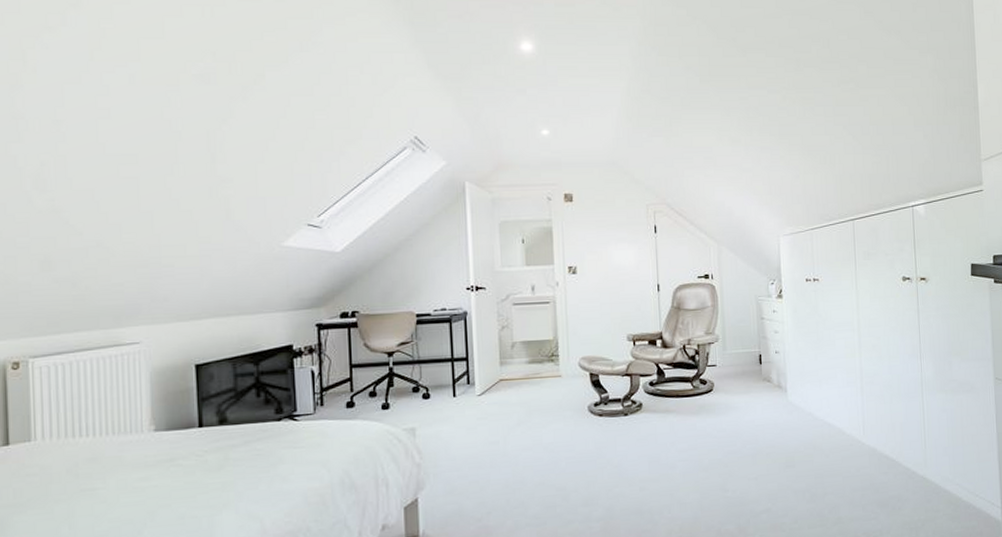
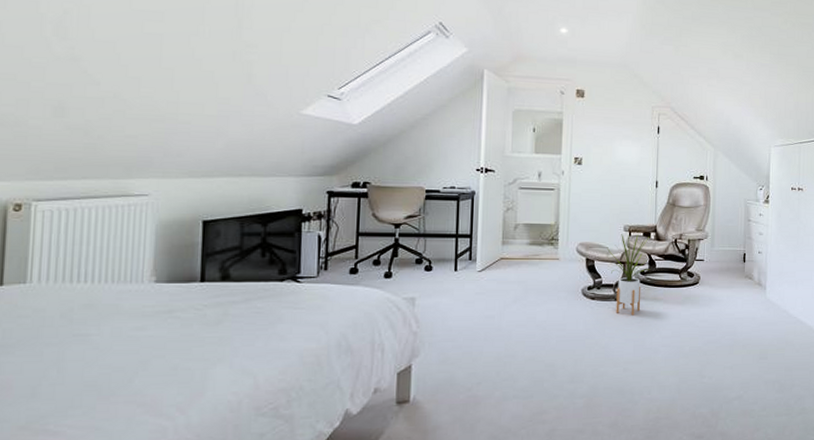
house plant: none [610,342,659,430] -> present [606,233,650,316]

